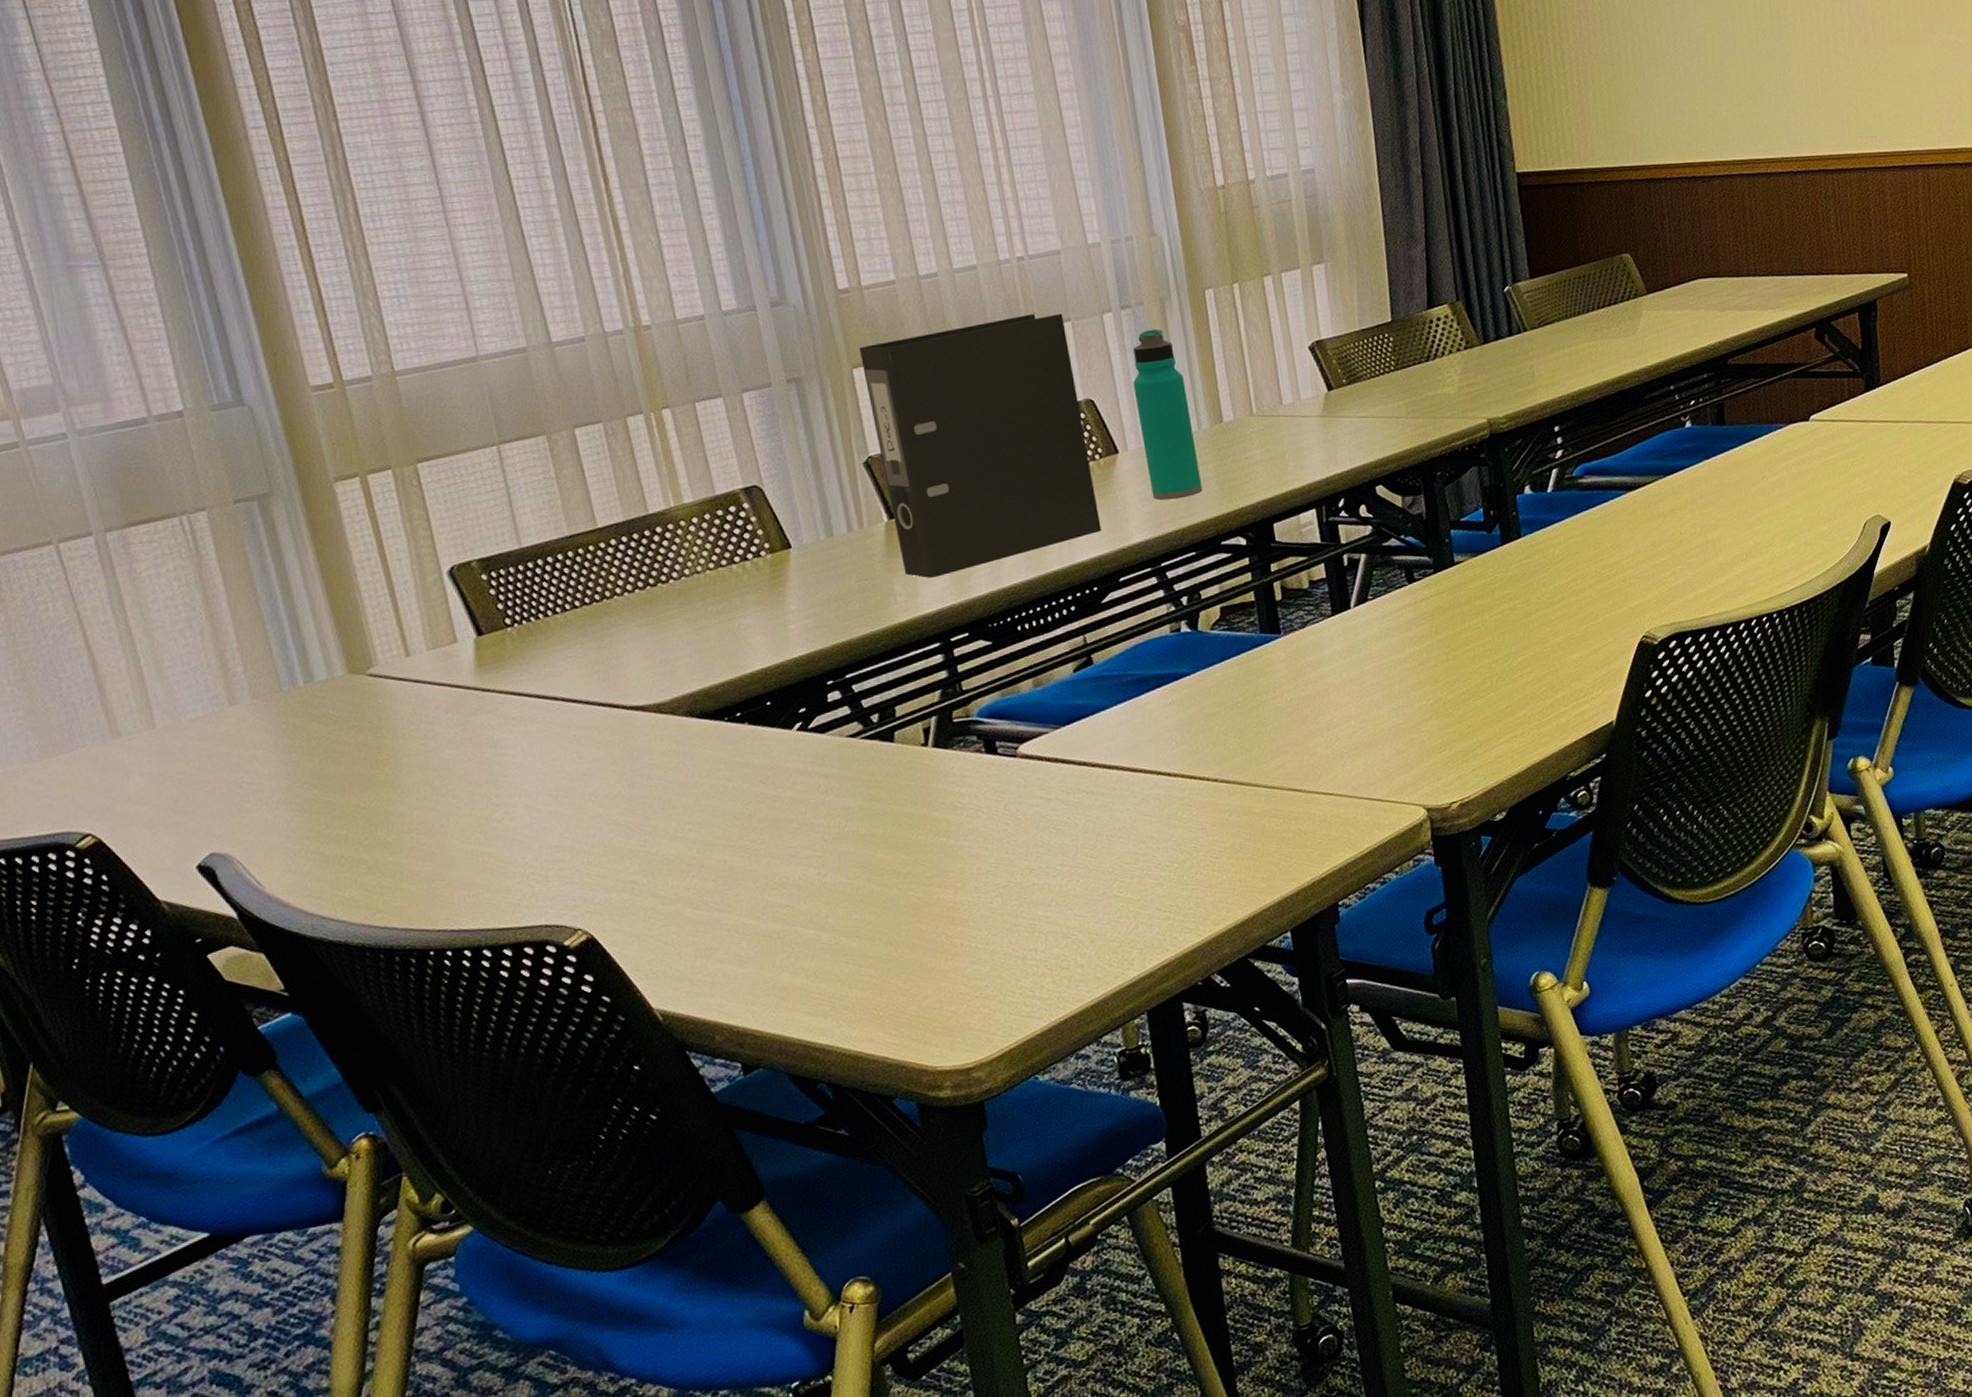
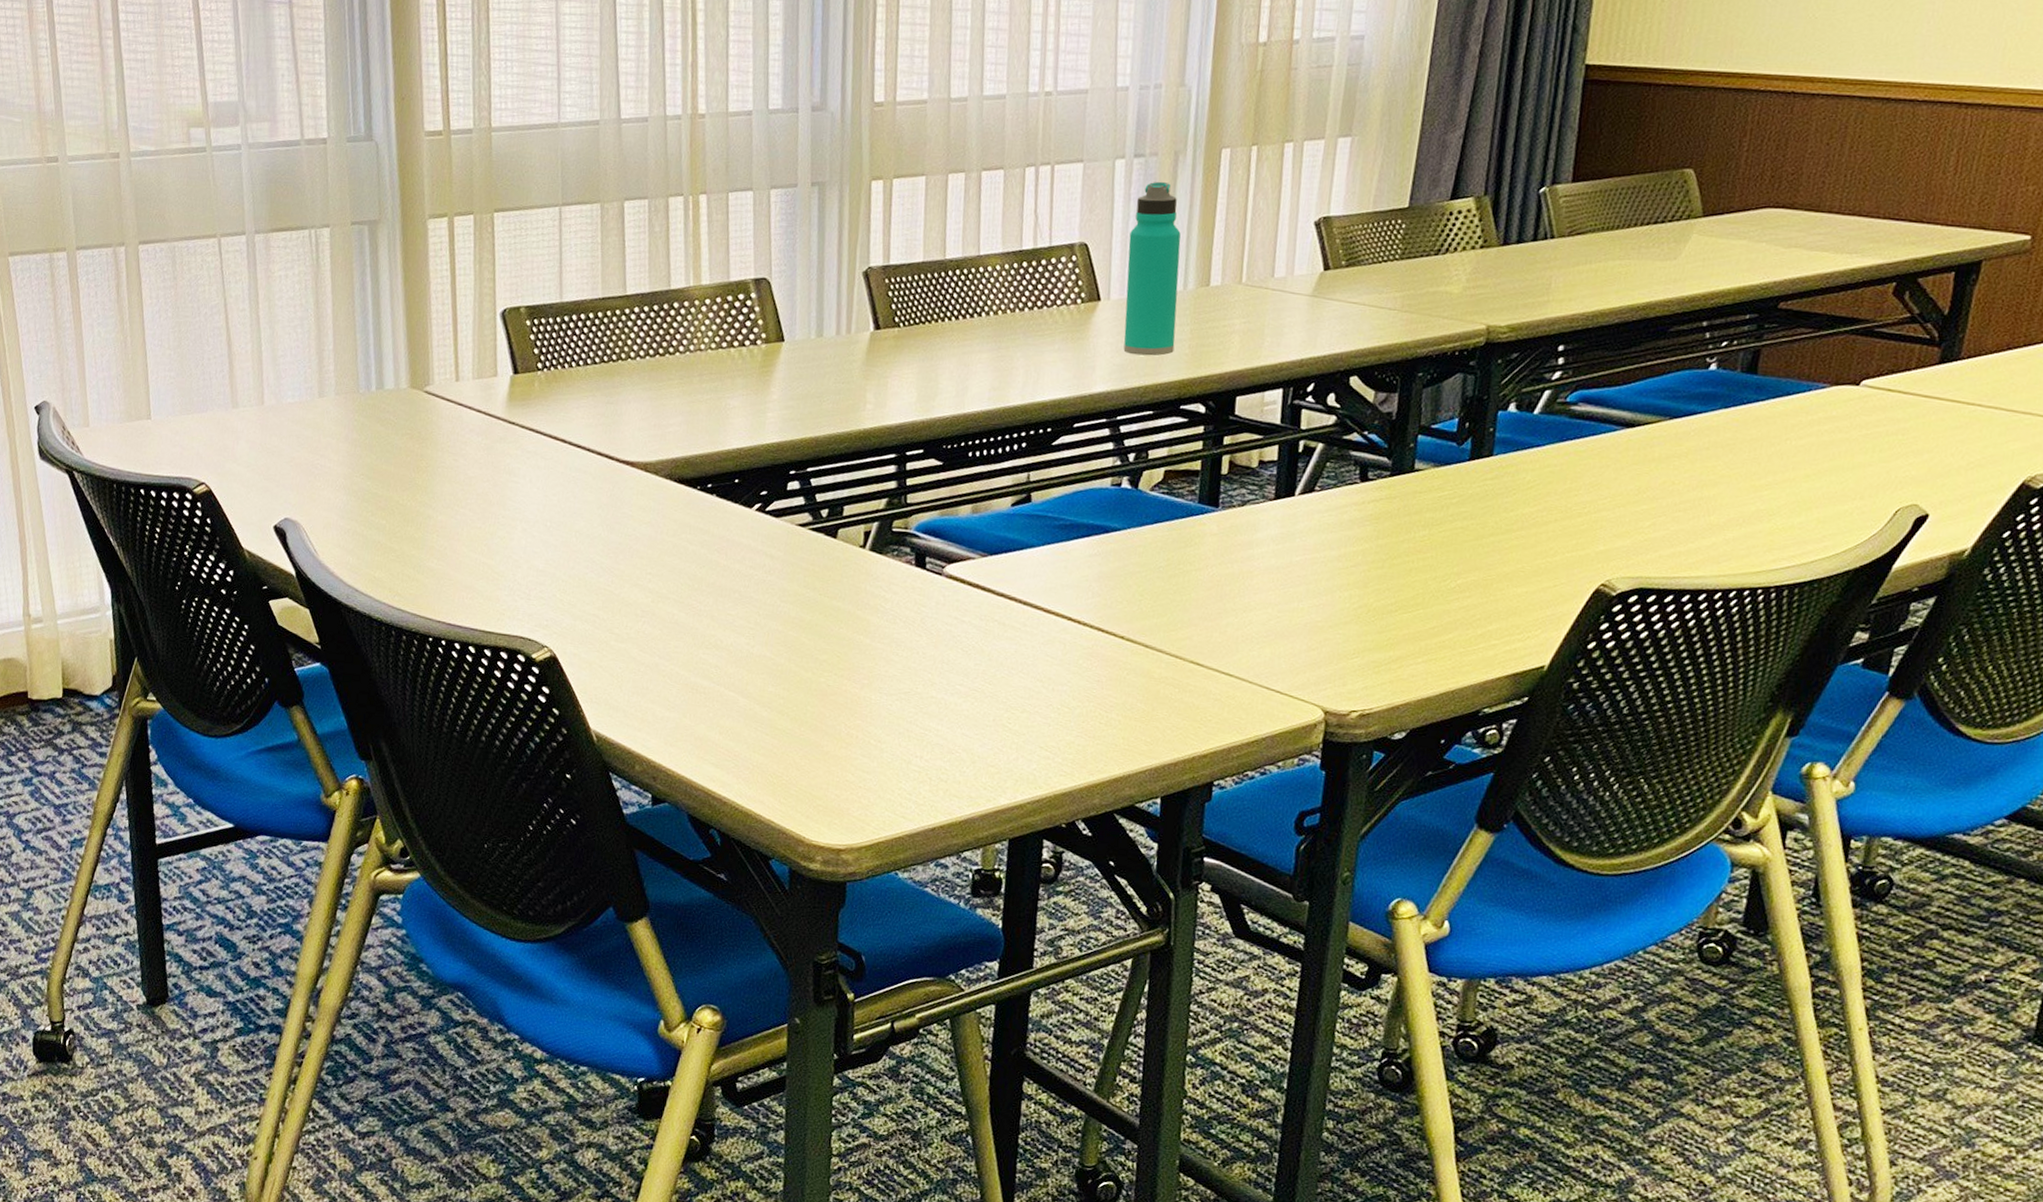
binder: present [858,313,1102,578] -> none [878,150,1077,392]

